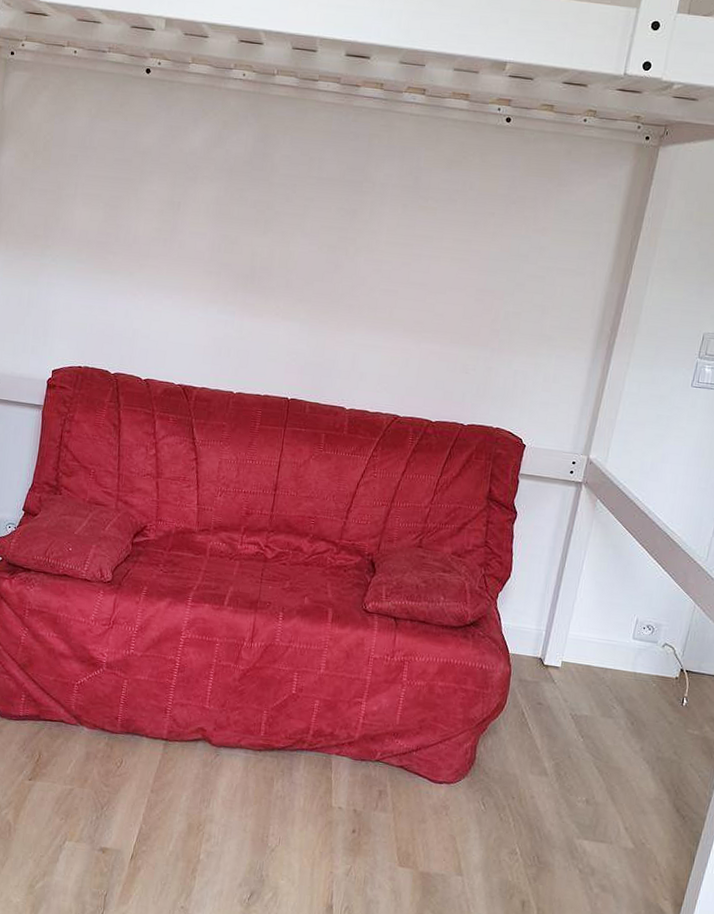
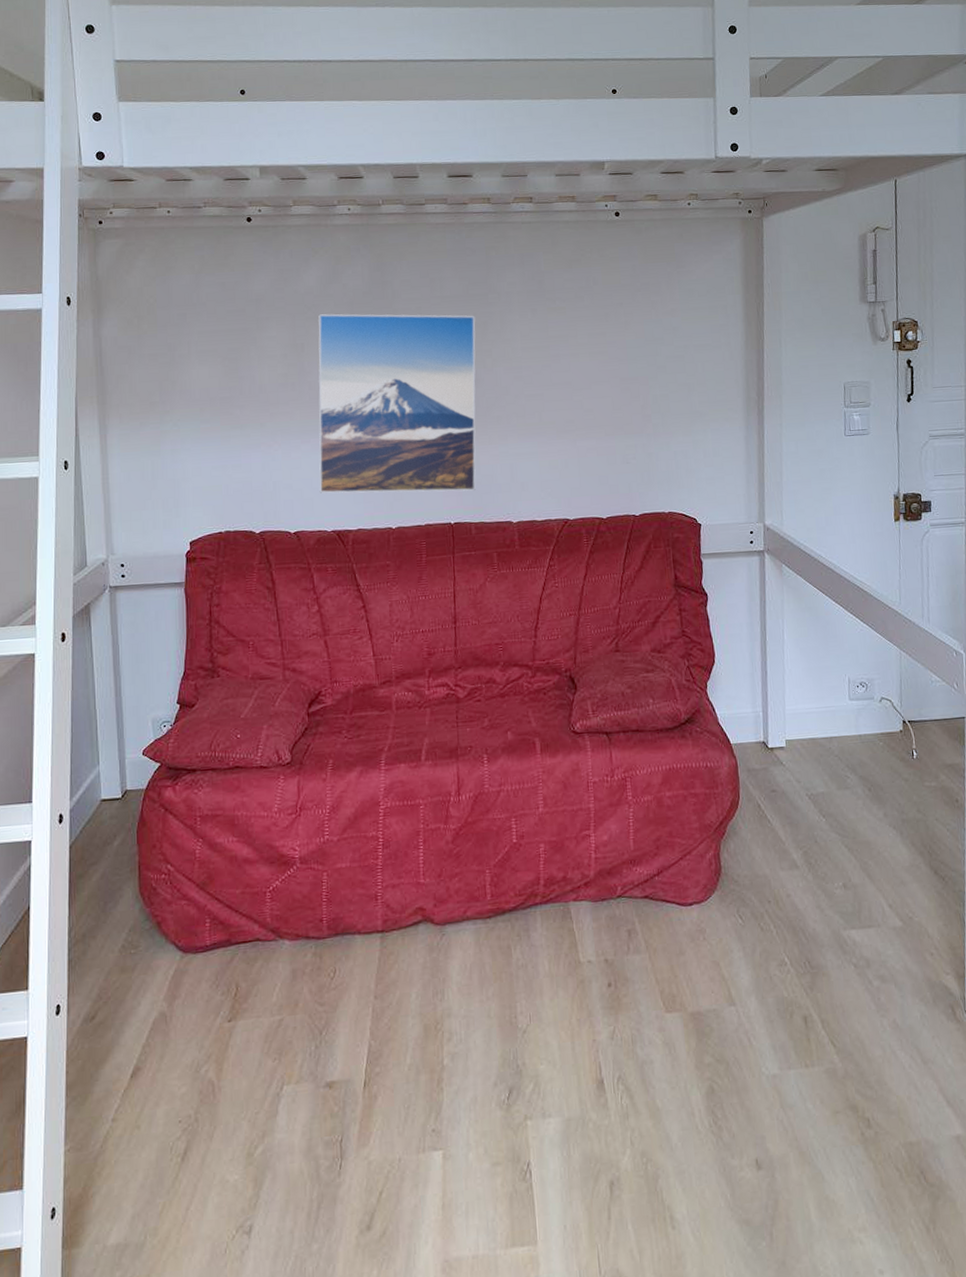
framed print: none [173,176,347,372] -> present [318,314,476,494]

